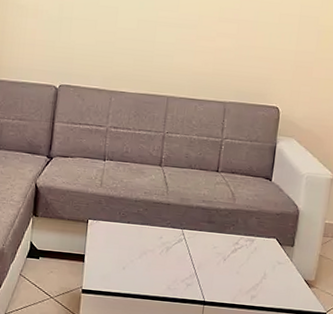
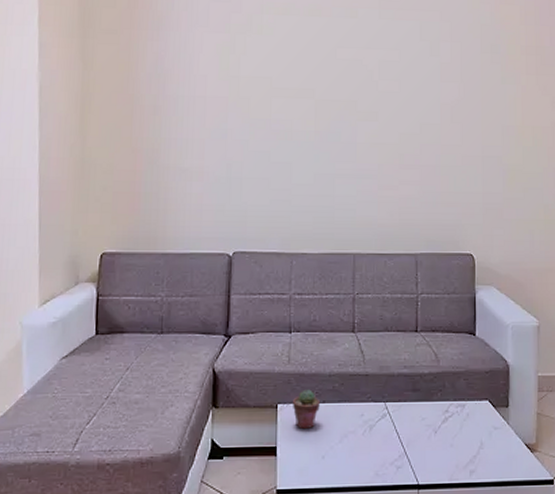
potted succulent: none [101,210,125,244] -> present [292,389,320,430]

